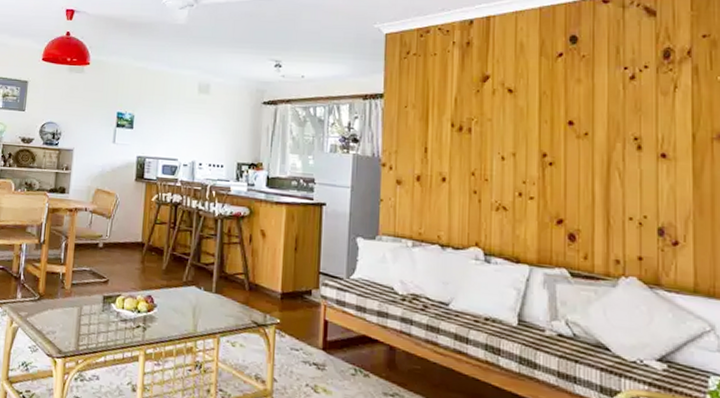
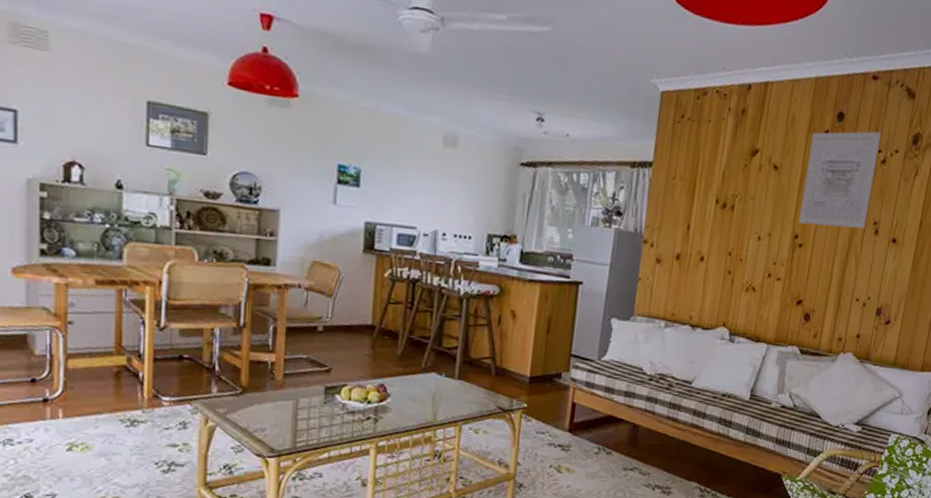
wall art: none [544,50,624,145] -> present [798,131,882,229]

